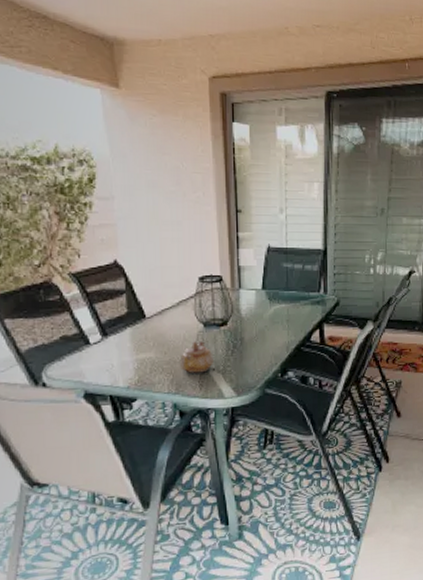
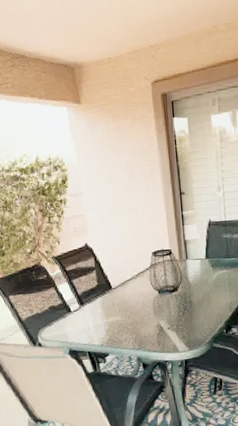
teapot: present [180,341,215,375] -> none [141,305,169,333]

